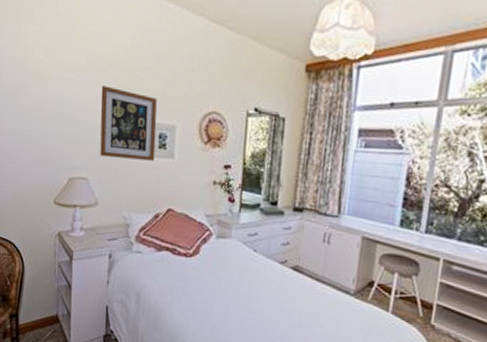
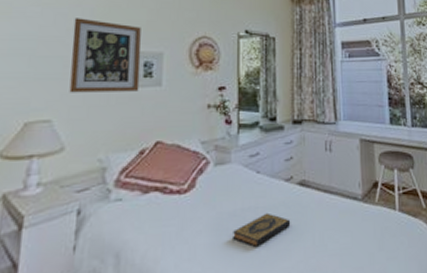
hardback book: none [228,287,281,314] -> present [233,212,291,247]

